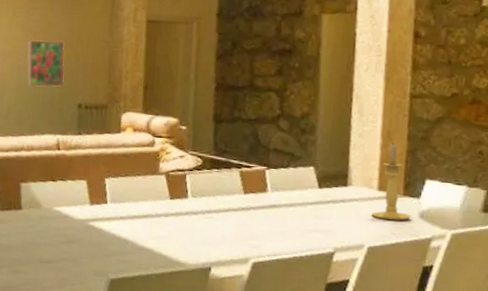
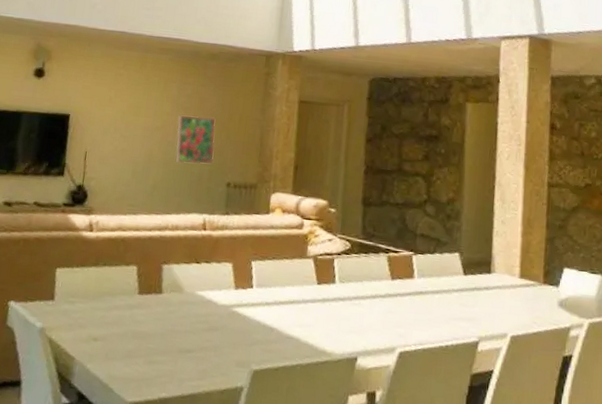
candle holder: present [372,143,411,221] -> none [514,231,551,309]

